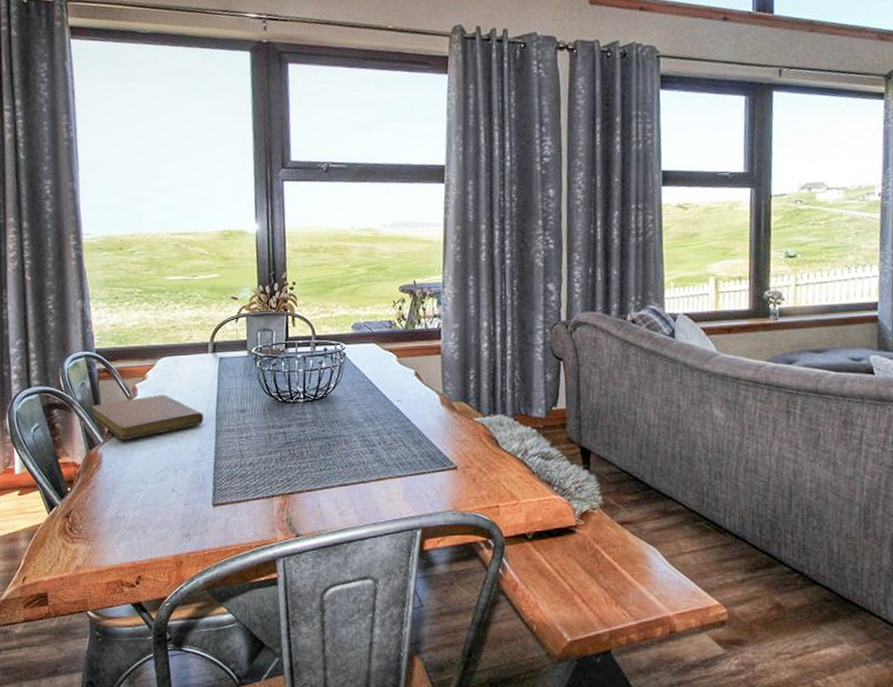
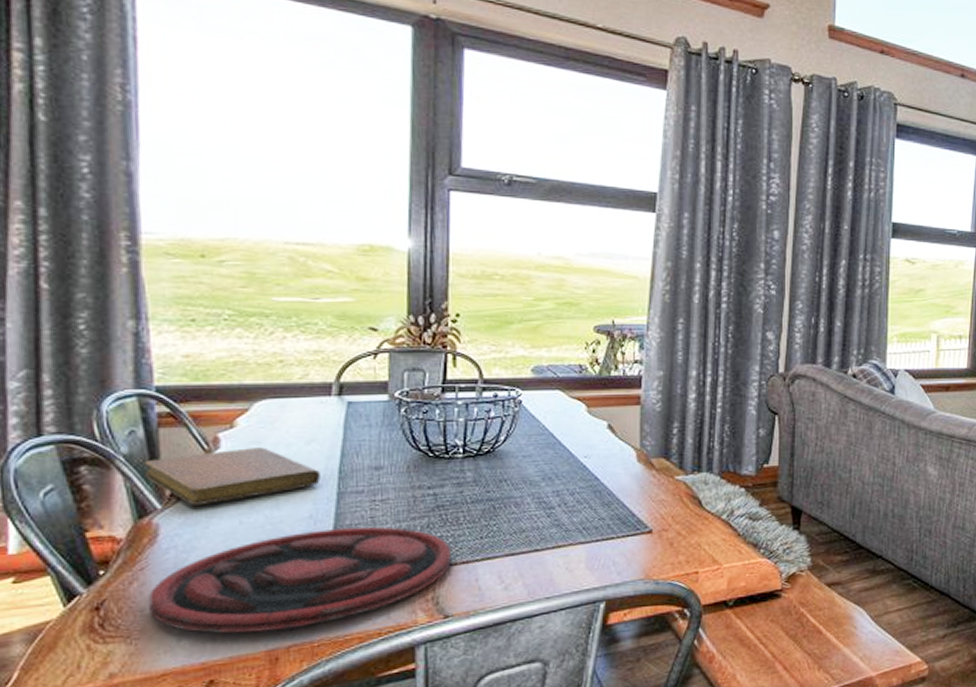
plate: none [98,459,299,540] -> present [149,527,451,634]

